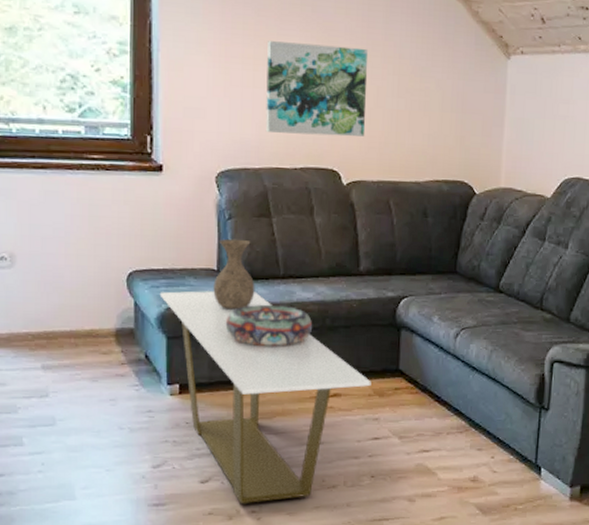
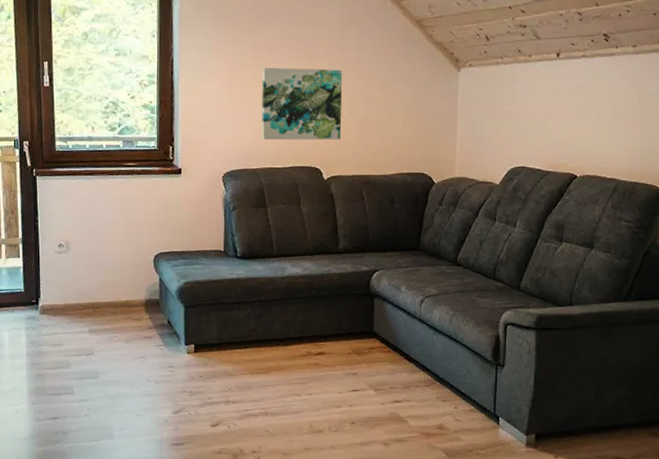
coffee table: present [159,291,371,506] -> none [179,268,350,446]
vase: present [213,238,255,310] -> none [221,225,254,283]
decorative bowl: present [225,304,313,346] -> none [230,278,301,313]

